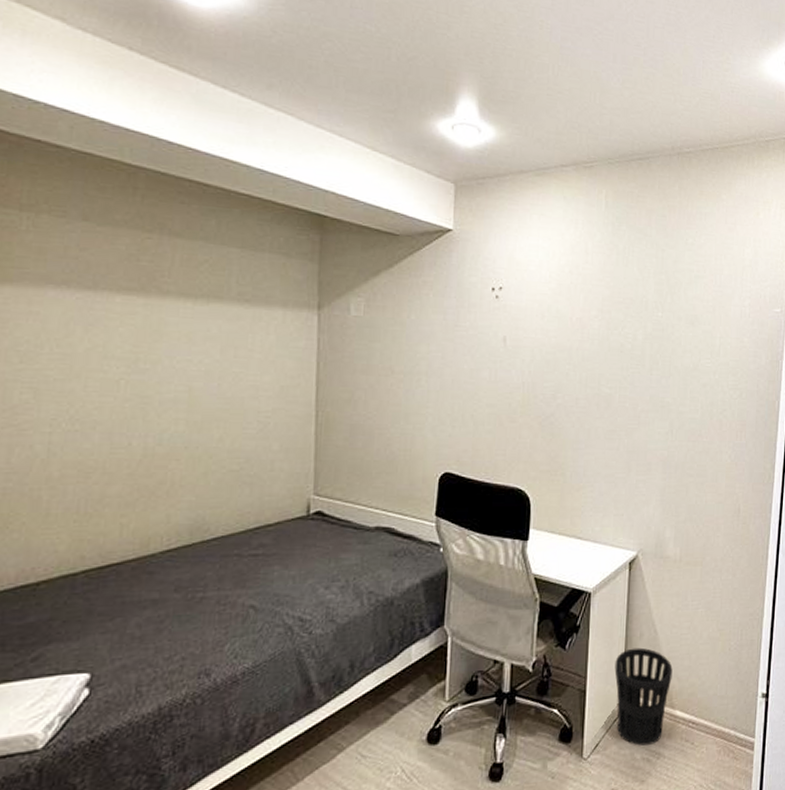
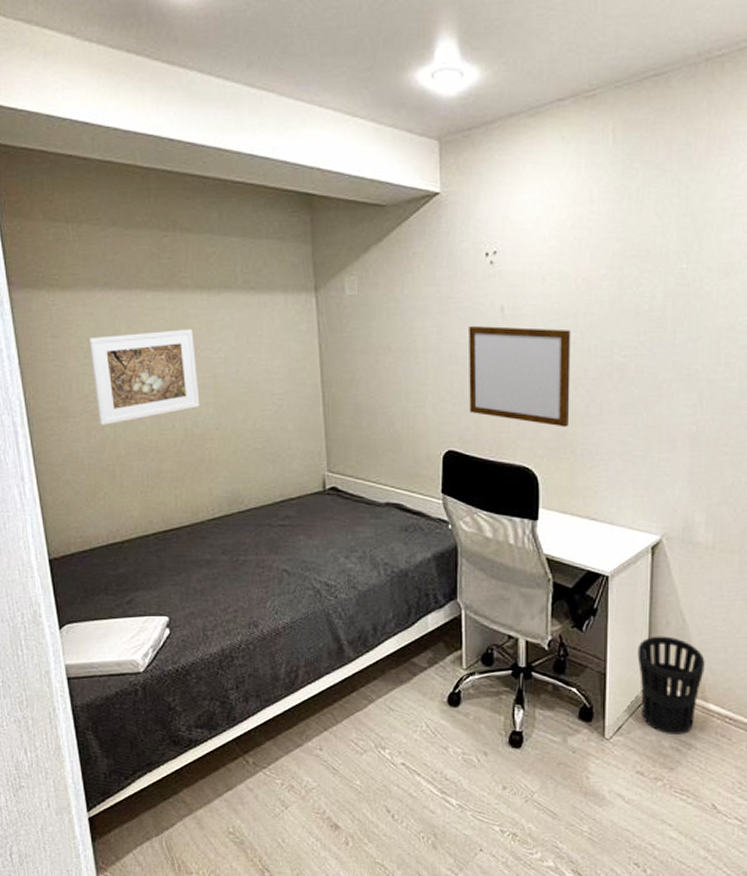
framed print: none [27,337,170,441] -> present [88,329,200,425]
writing board: none [468,353,565,451] -> present [469,325,571,427]

